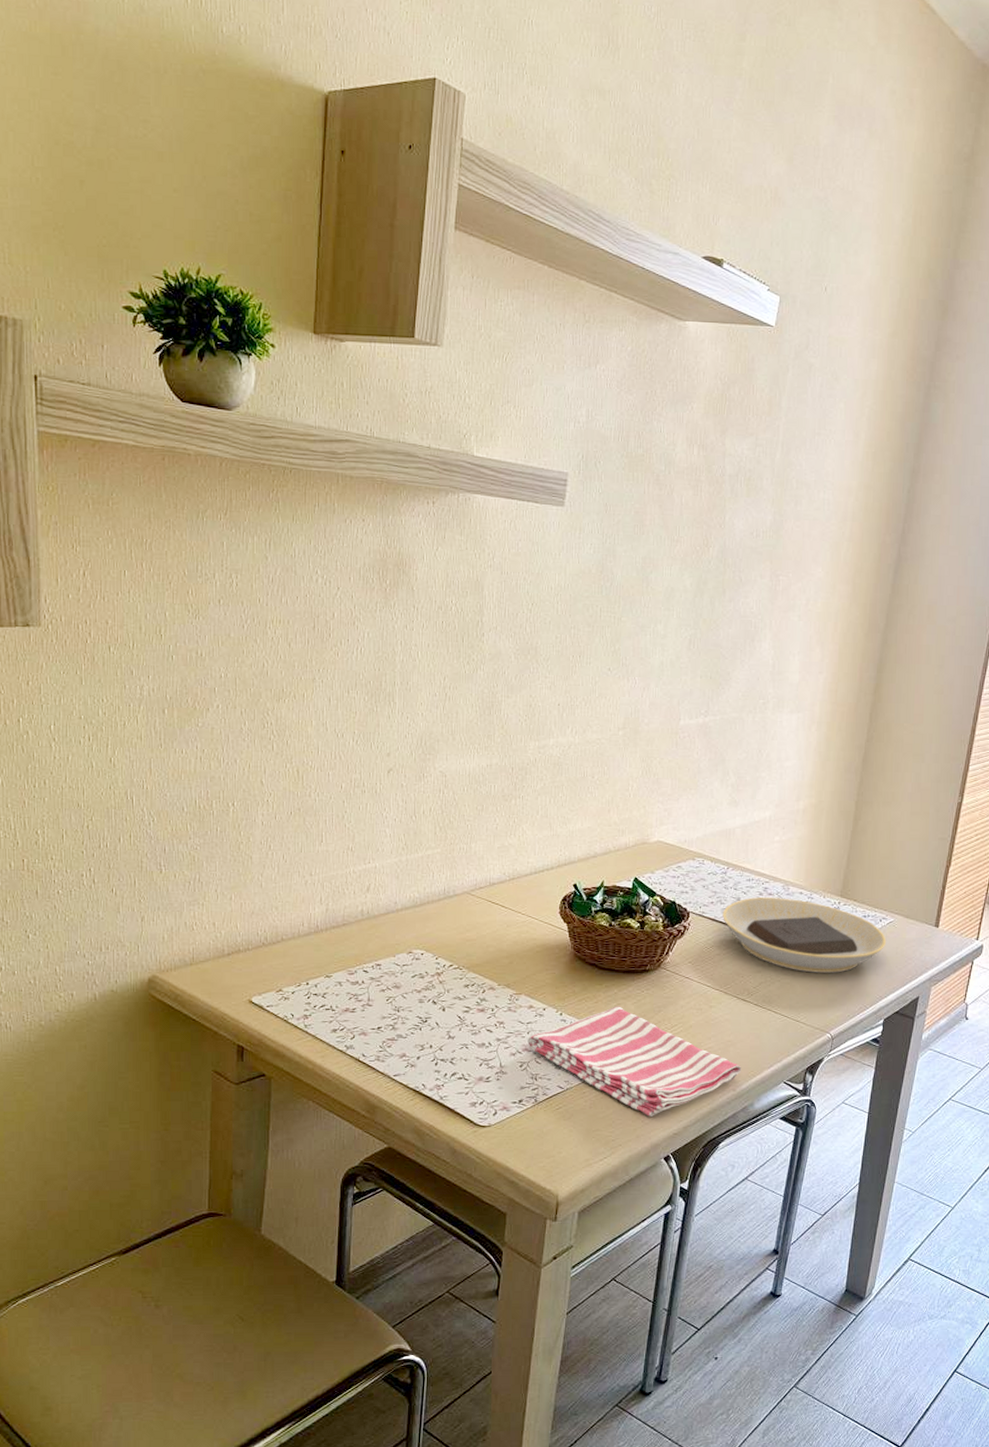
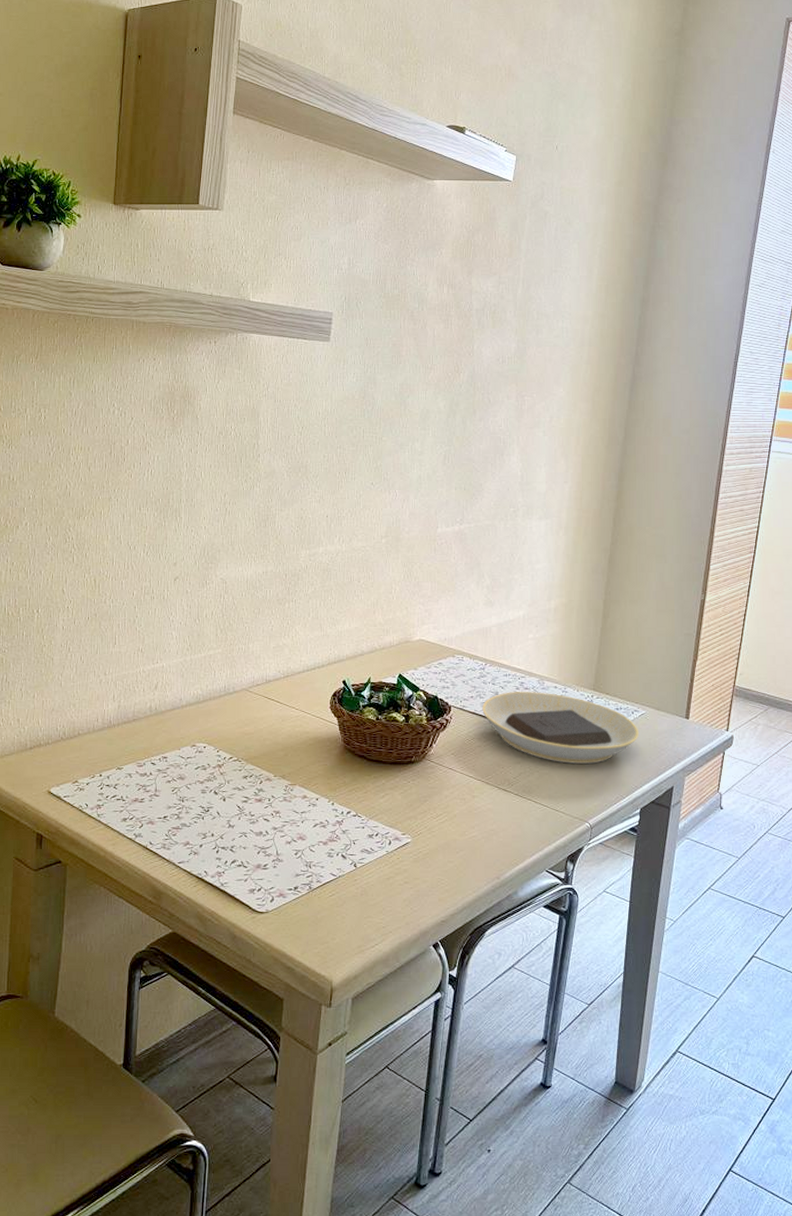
dish towel: present [527,1006,742,1116] -> none [302,796,505,904]

